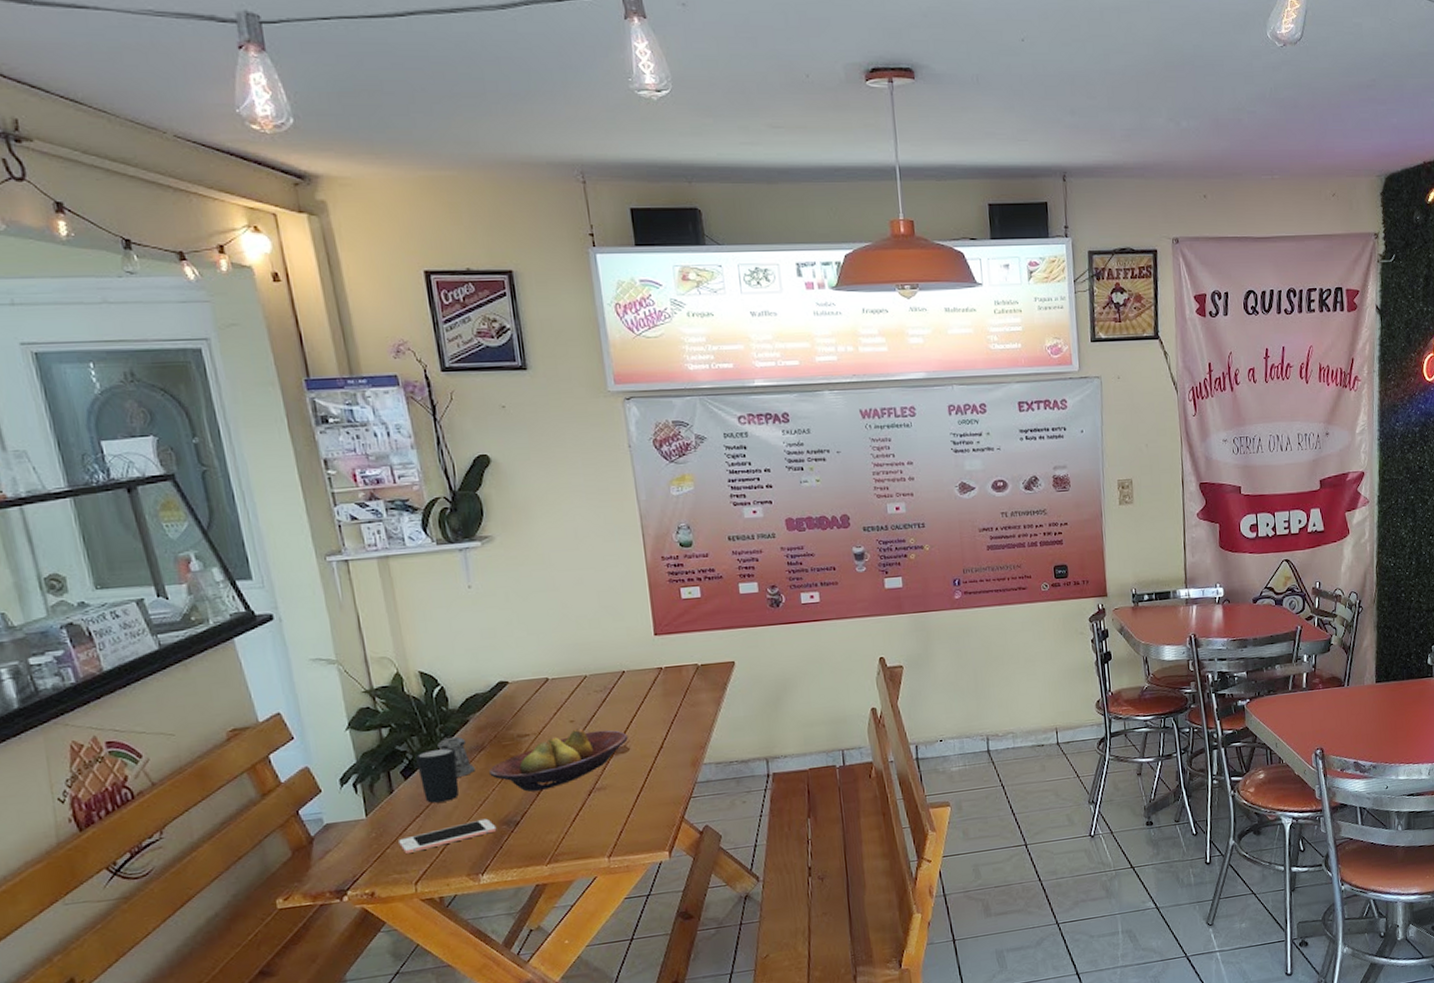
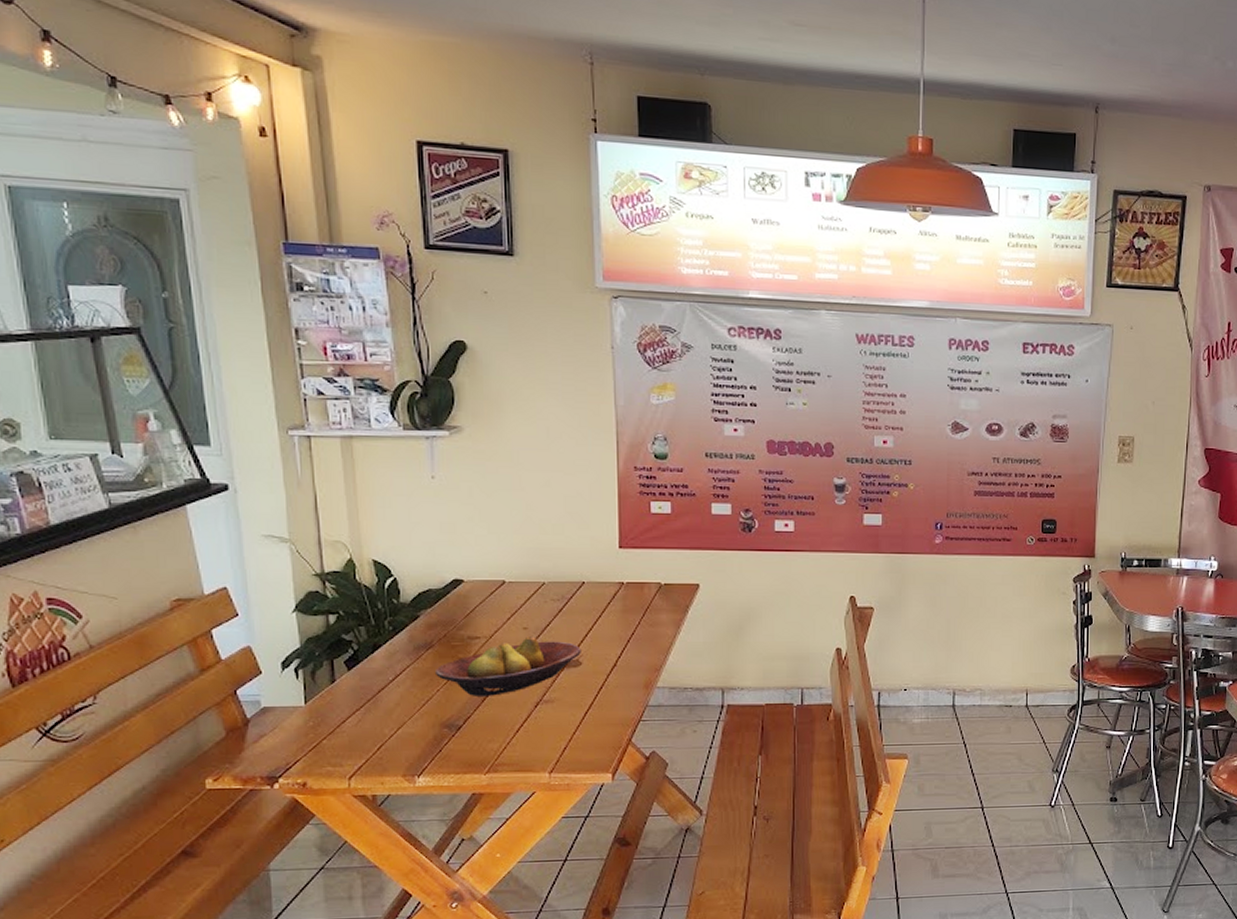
cell phone: present [399,818,497,855] -> none [336,719,438,748]
mug: present [416,748,459,803] -> none [362,643,404,698]
pepper shaker: present [437,736,475,777] -> none [385,631,421,673]

